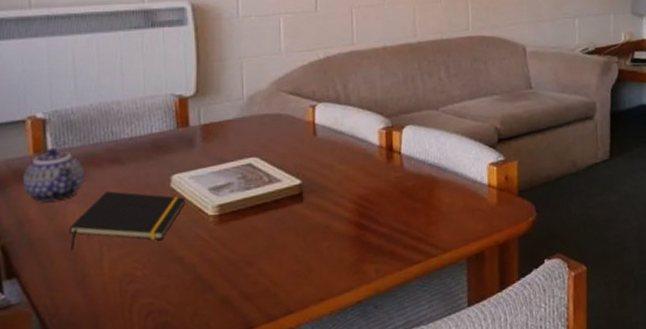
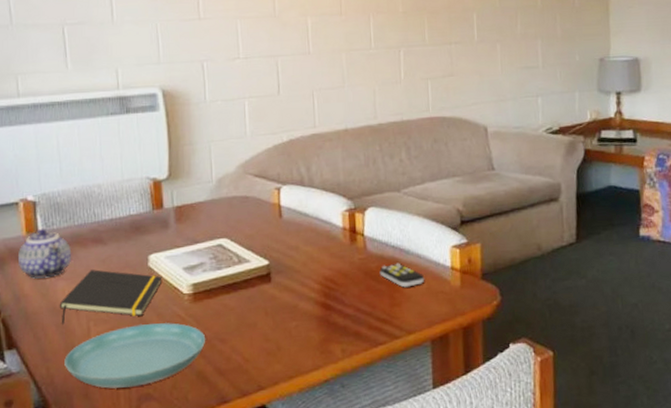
saucer: none [72,246,232,318] -> present [64,323,206,389]
remote control: none [416,181,462,206] -> present [379,263,425,288]

